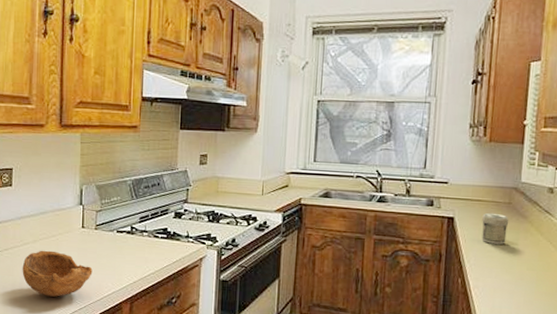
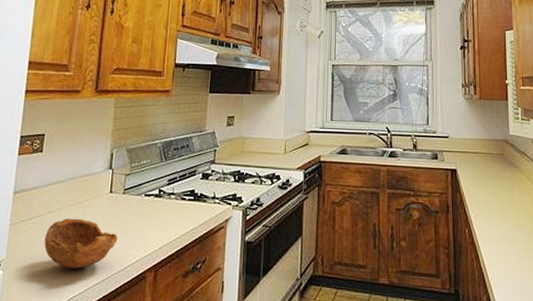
jar: present [481,212,509,245] -> none [480,164,504,194]

